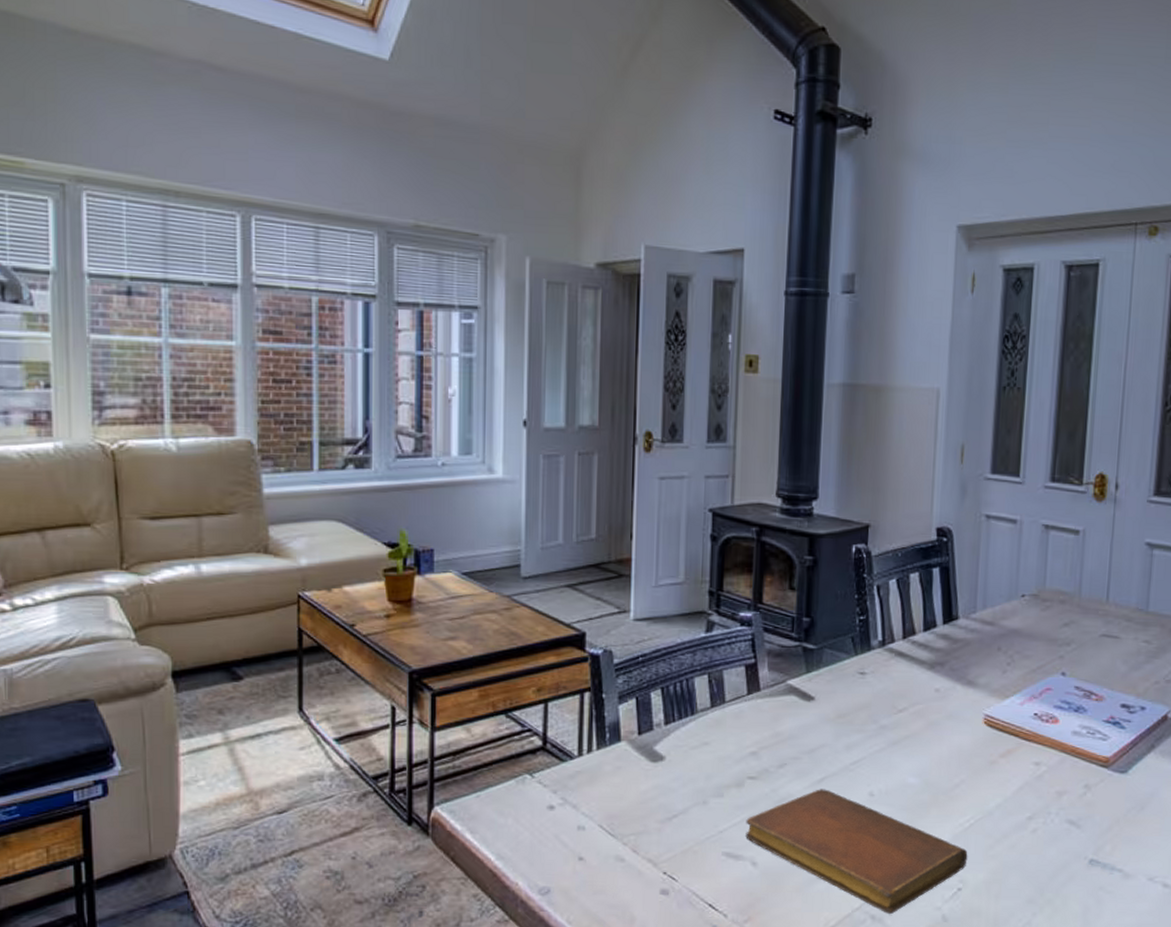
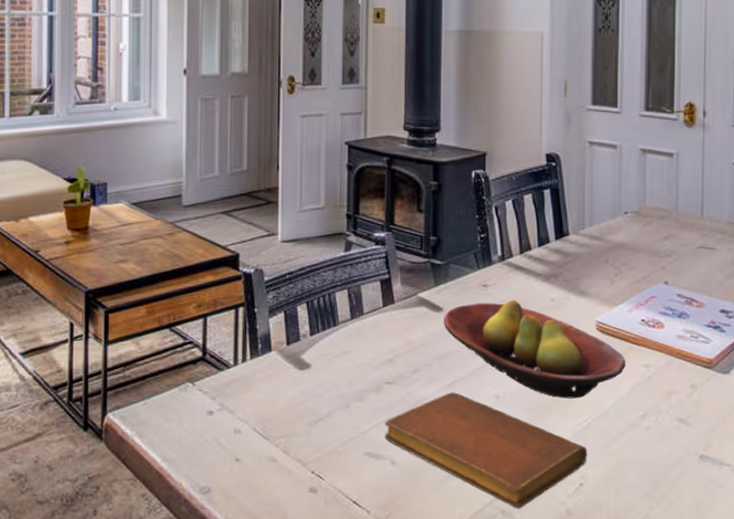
fruit bowl: none [815,689,1015,798] -> present [444,300,626,399]

